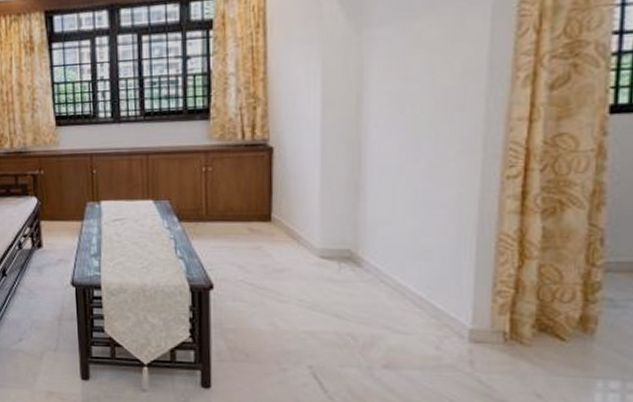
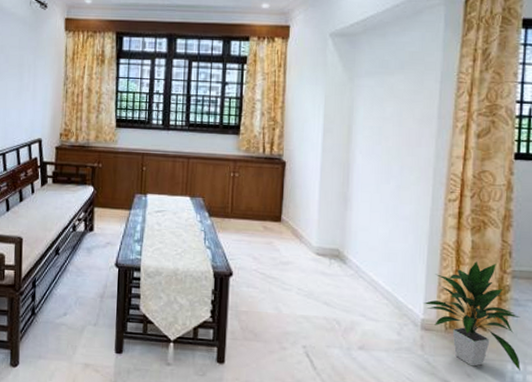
indoor plant: none [472,254,618,390] -> present [424,261,521,371]

